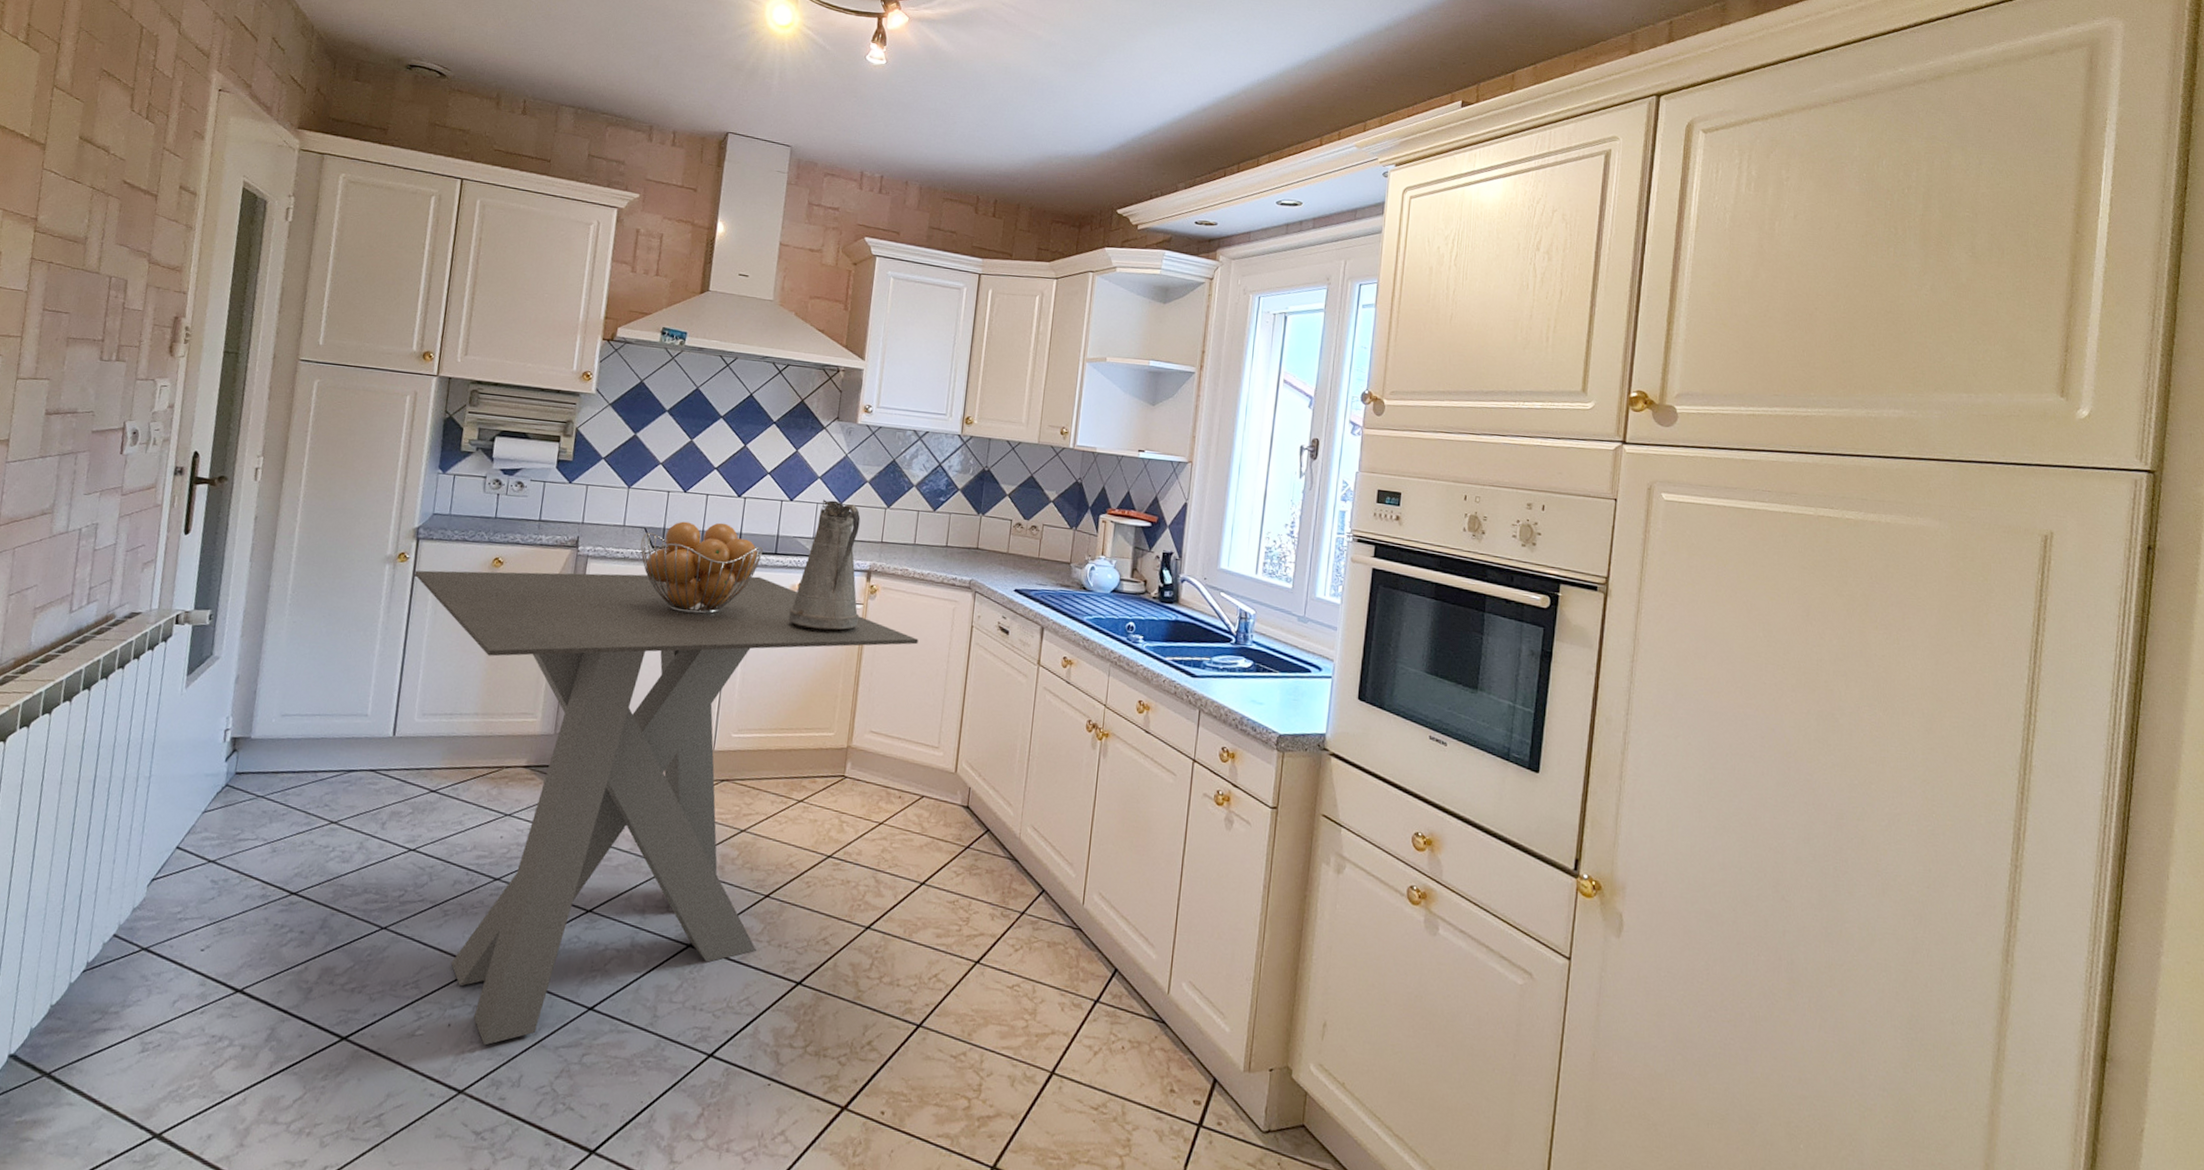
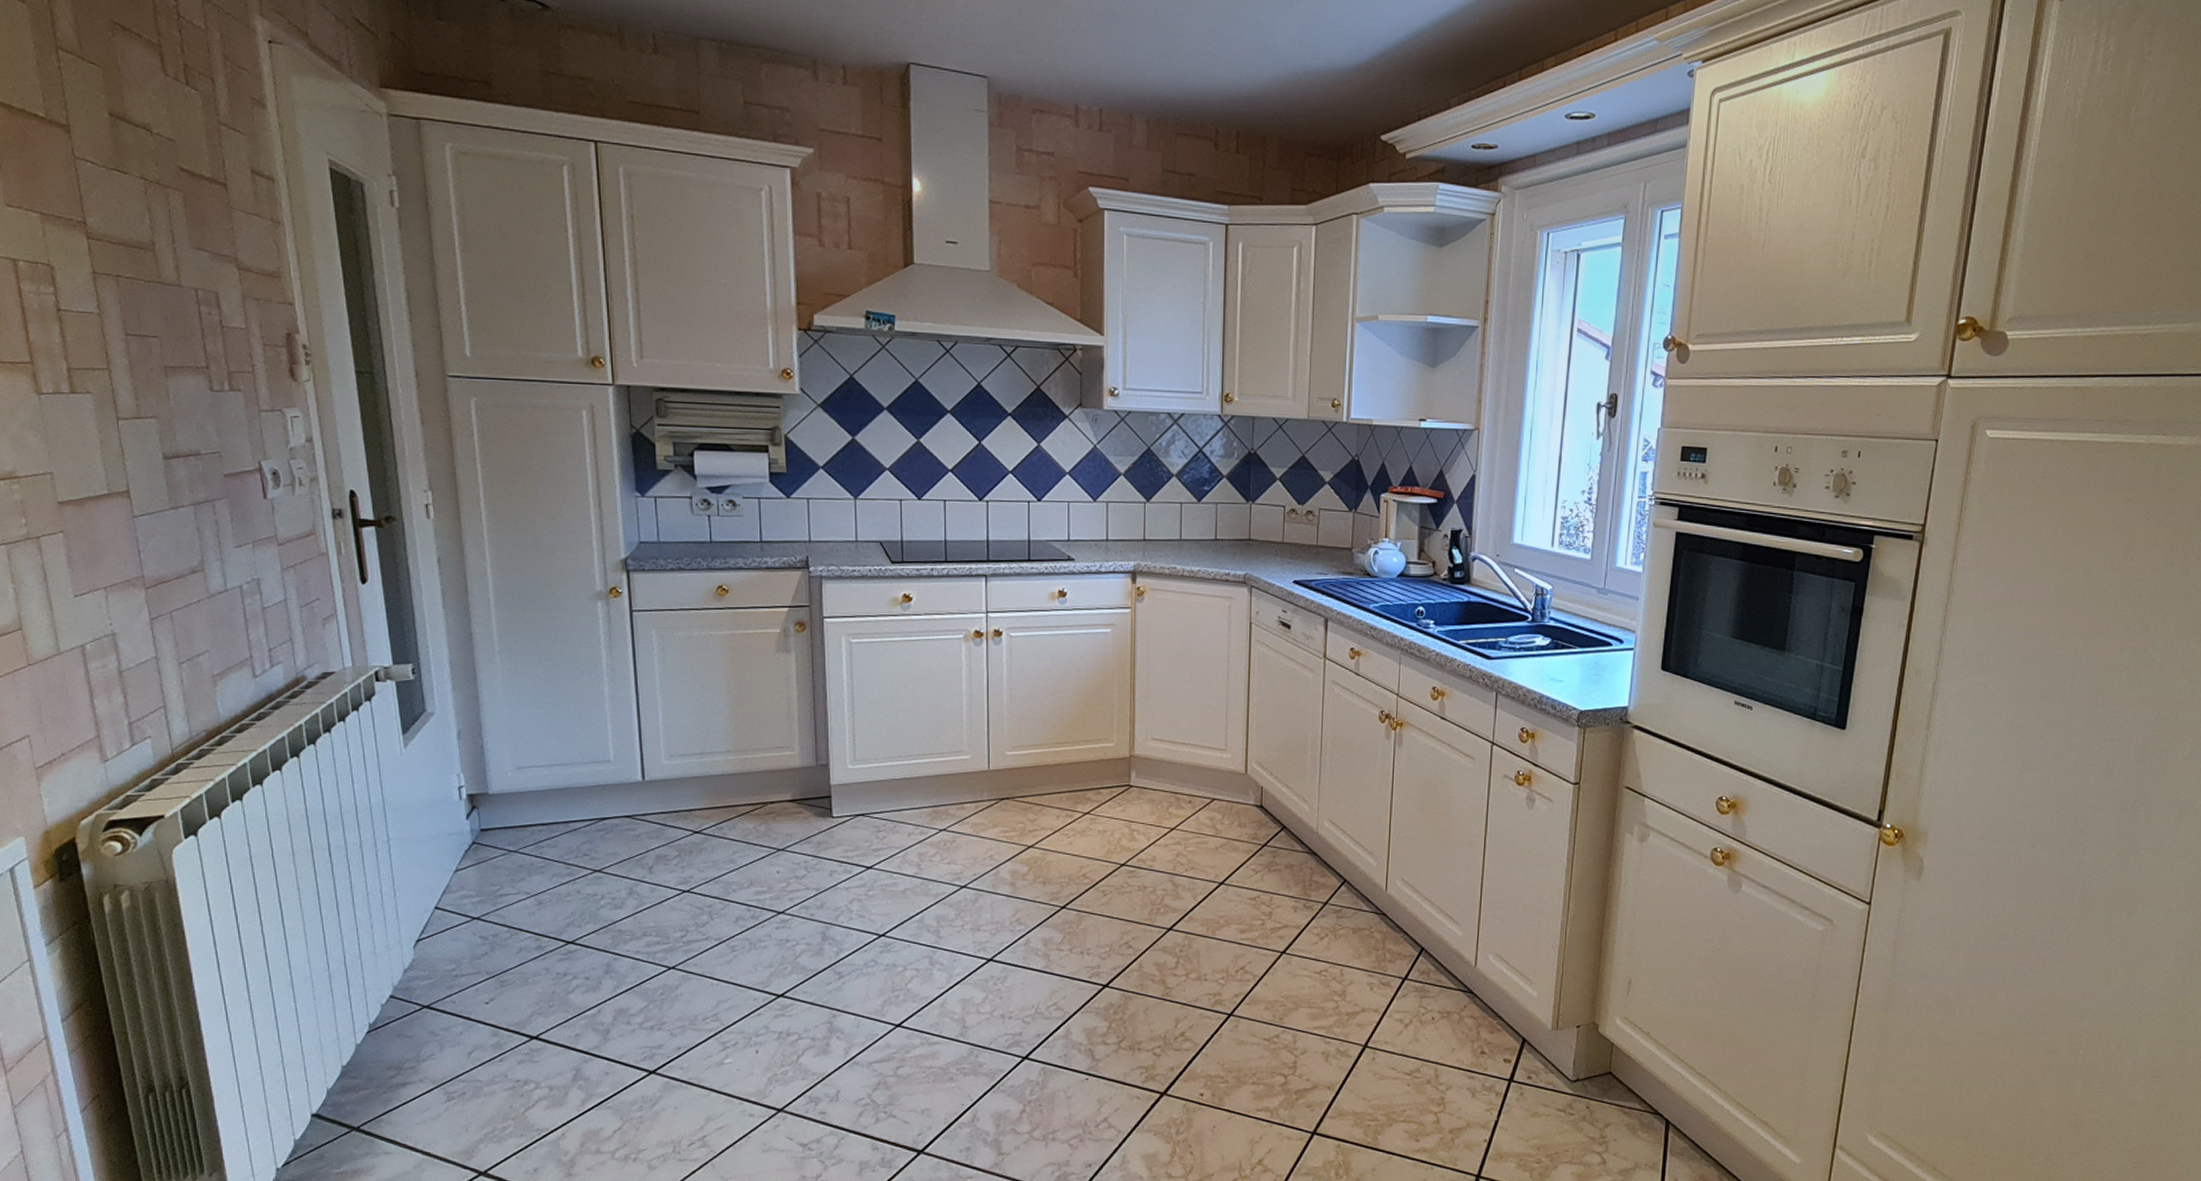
dining table: present [415,570,918,1046] -> none [632,586,1194,1067]
fruit basket: present [640,521,763,615] -> none [878,530,1014,631]
pitcher: present [788,499,861,633] -> none [1051,497,1127,641]

